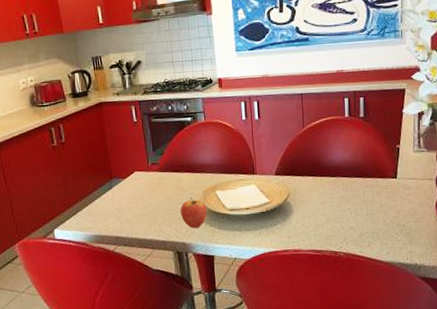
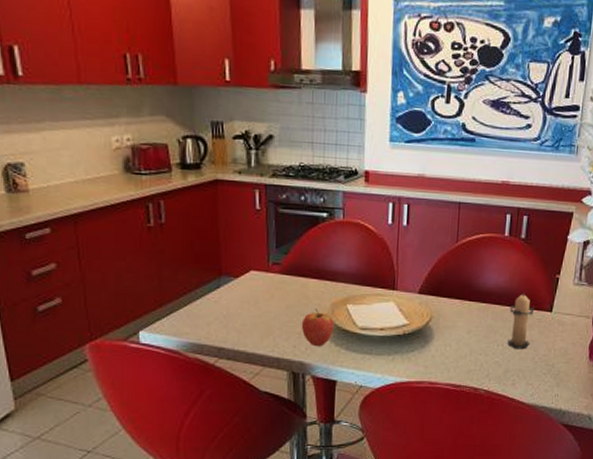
candle: none [358,163,380,215] -> present [507,291,535,350]

